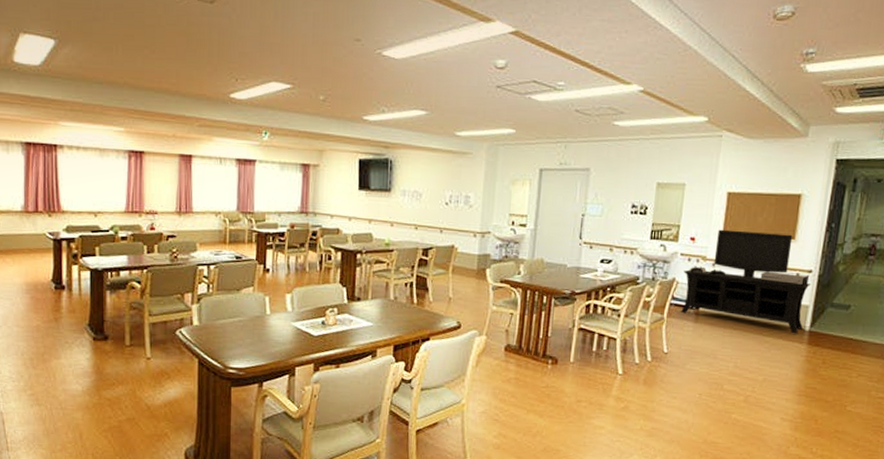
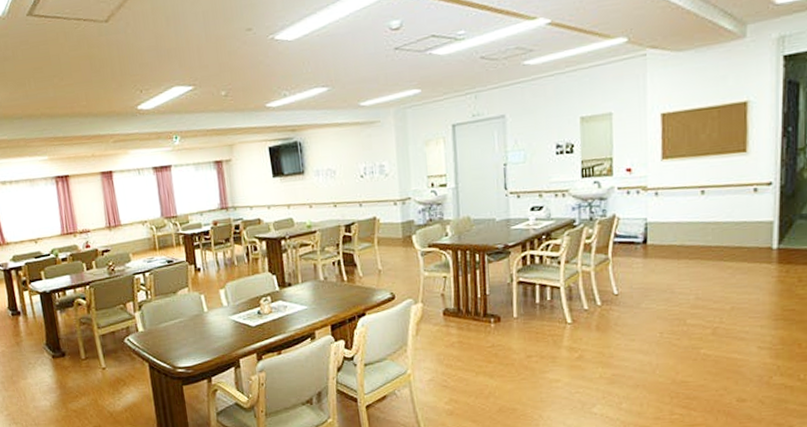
media console: present [681,229,812,334] -> none [624,147,773,254]

